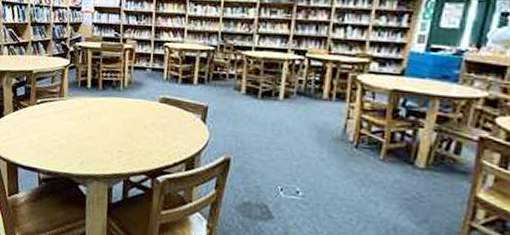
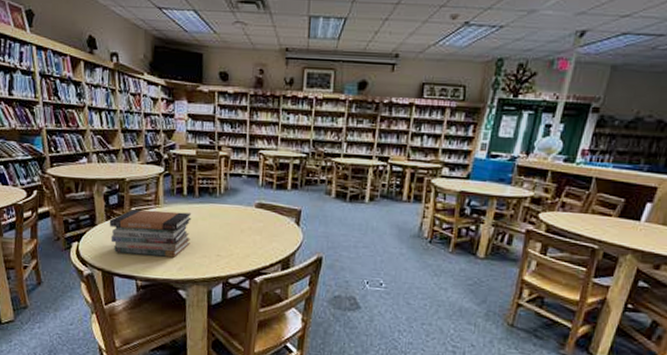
book stack: none [16,101,95,152] -> present [109,210,192,258]

